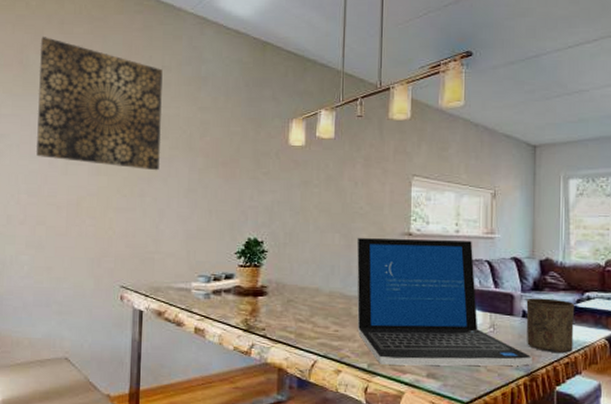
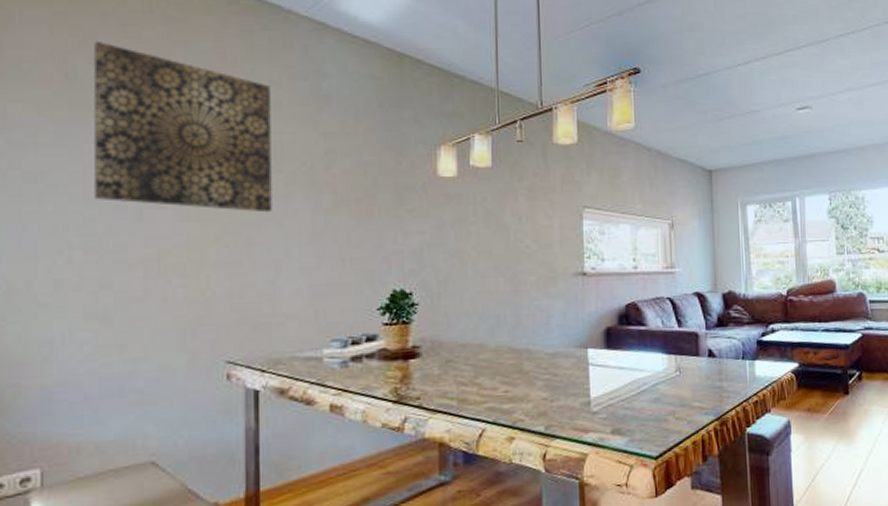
laptop: present [356,238,532,366] -> none [524,278,721,425]
cup: present [526,298,575,354] -> none [711,334,761,393]

